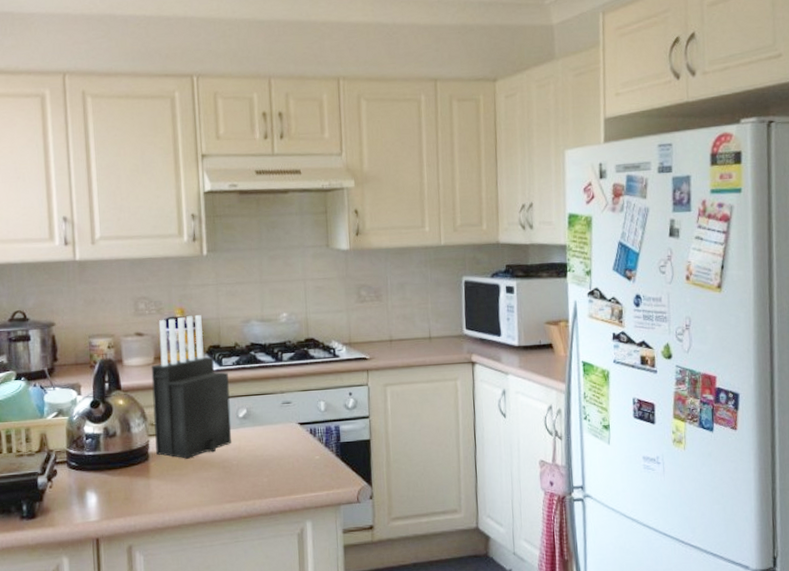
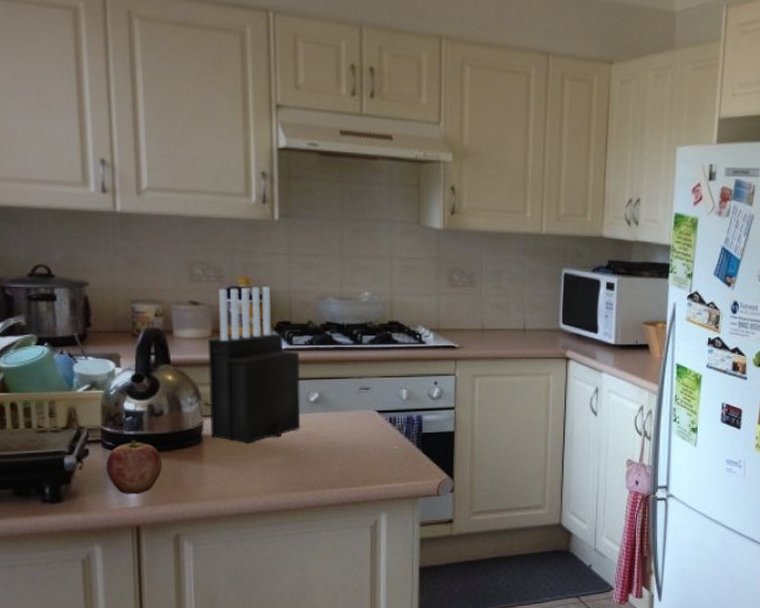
apple: none [70,459,117,510] -> present [105,439,163,495]

